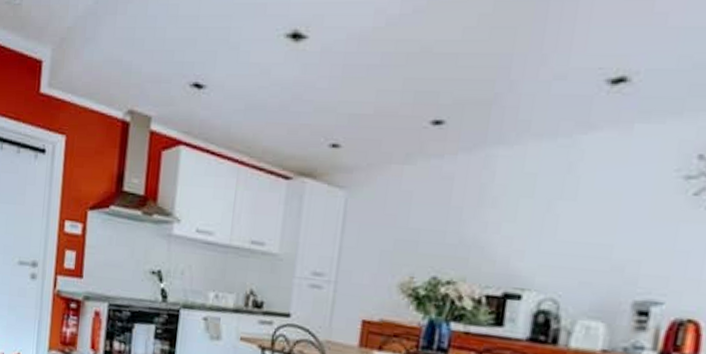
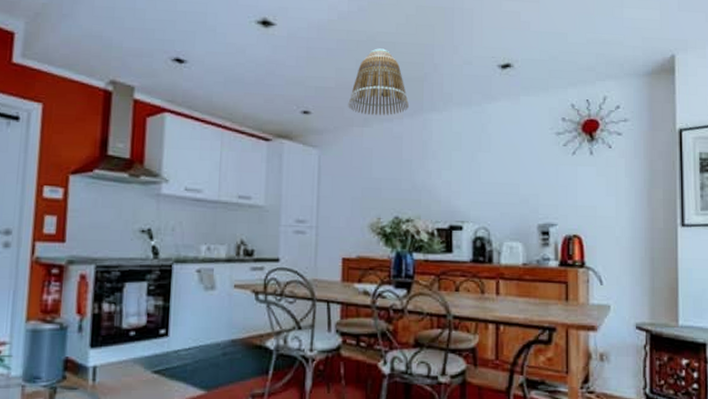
lamp shade: none [387,62,468,151] -> present [348,48,409,116]

